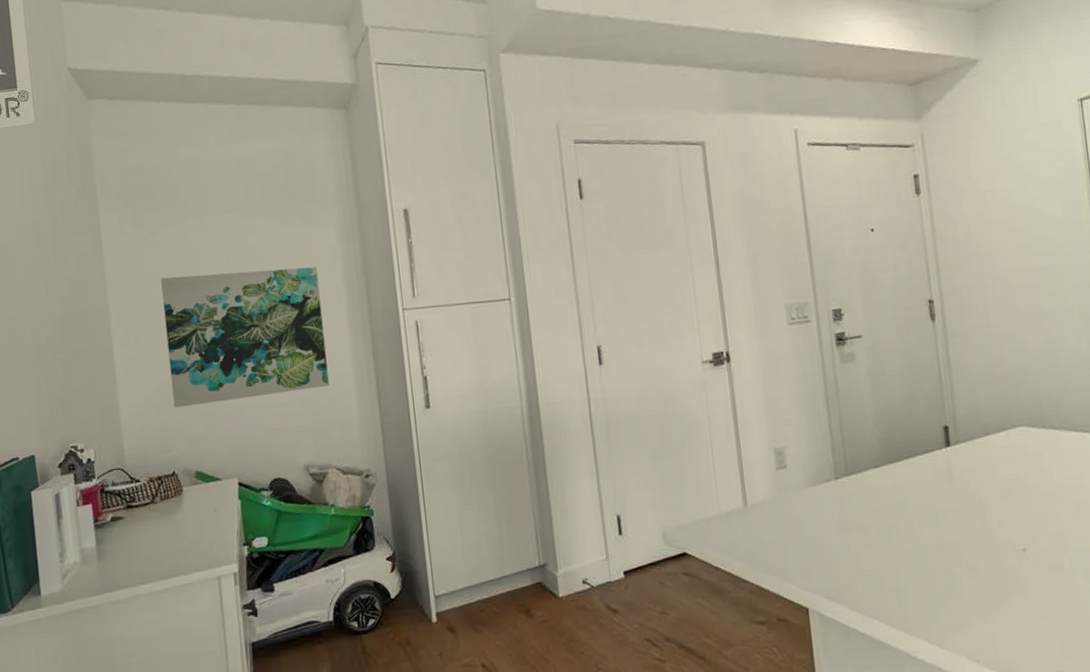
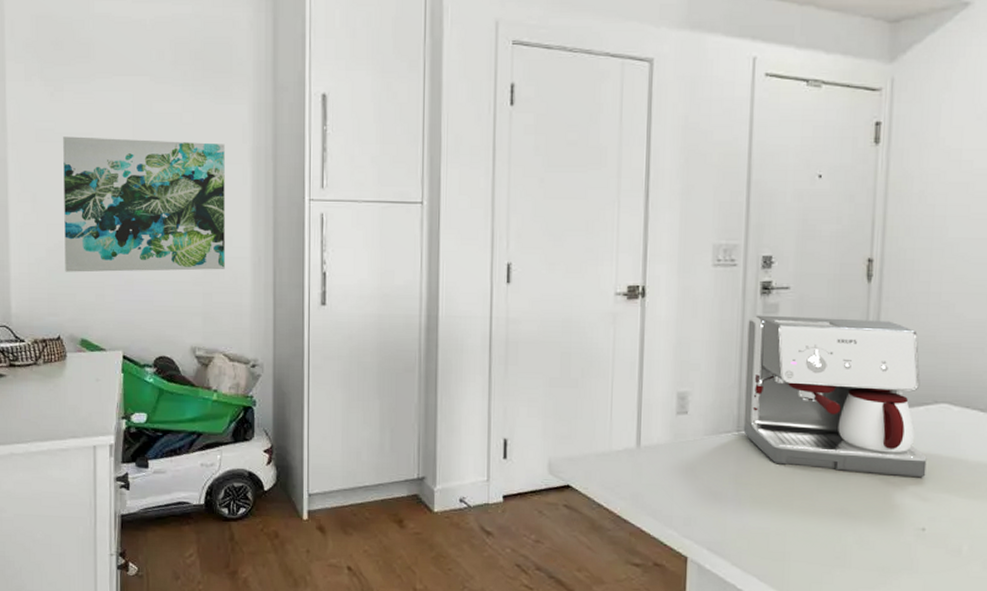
coffee maker: none [828,355,1017,506] -> present [742,315,927,478]

